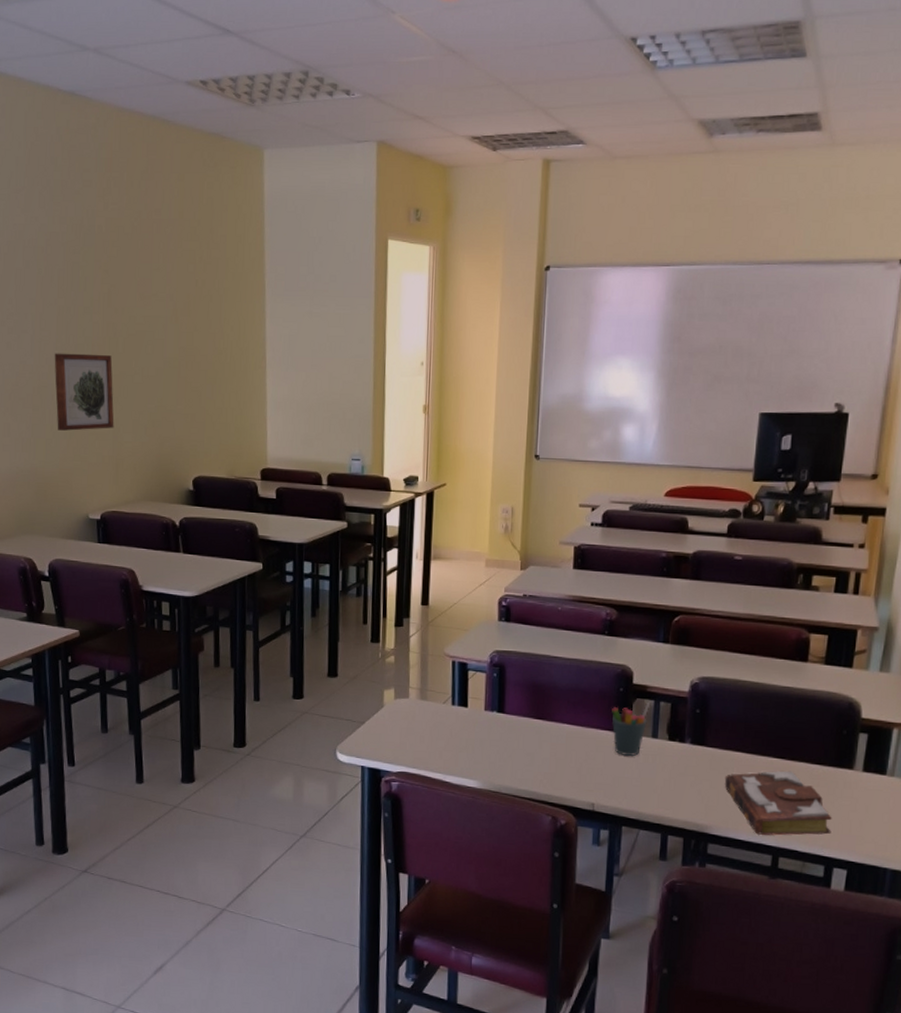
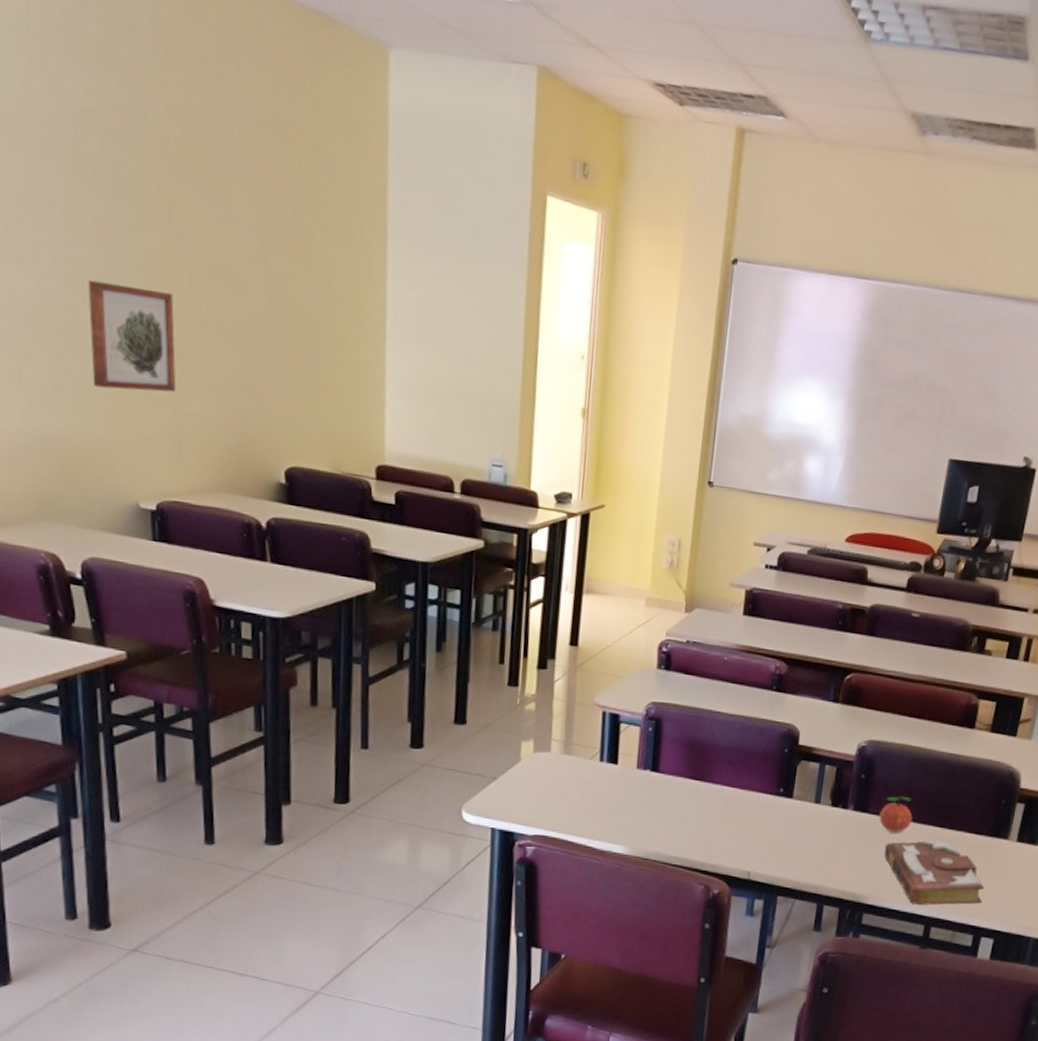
pen holder: present [612,702,651,757] -> none [774,765,816,823]
apple: none [717,729,751,764] -> present [879,796,913,832]

